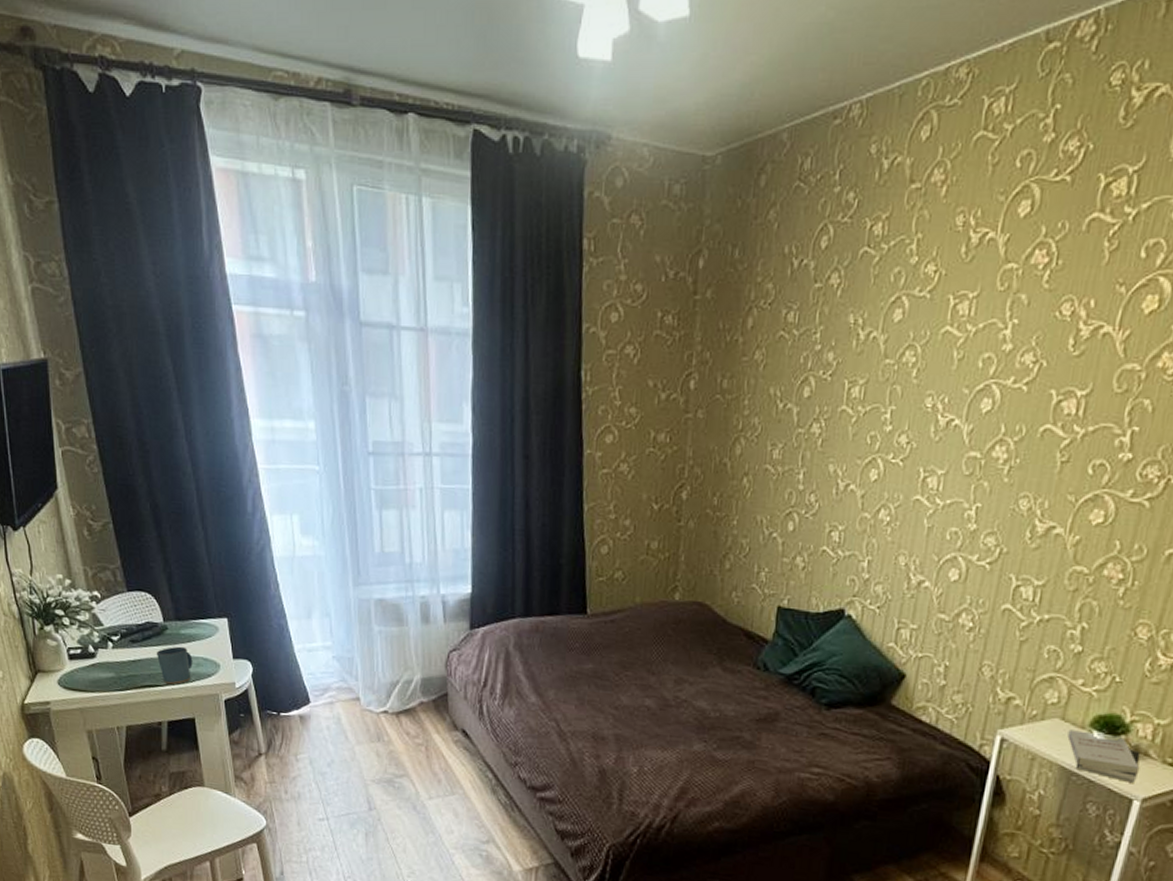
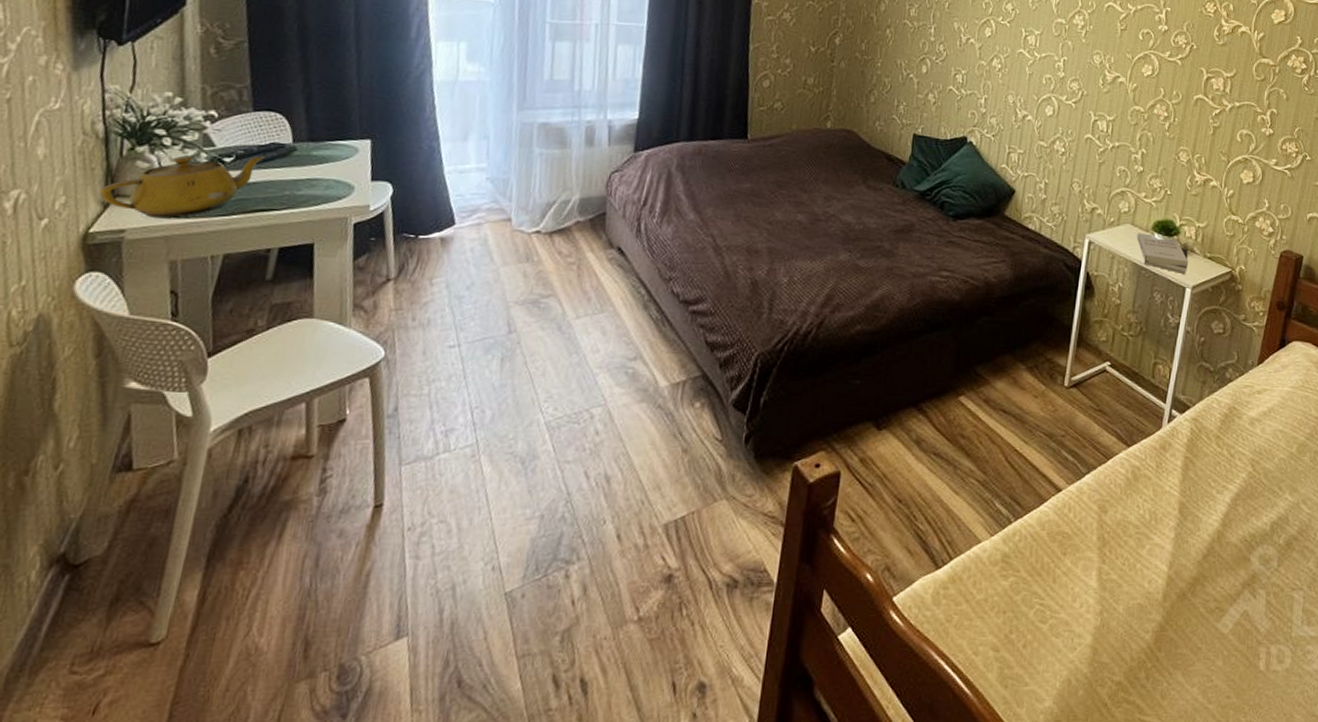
teapot: none [25,634,144,692] -> present [99,155,266,219]
mug: present [156,646,193,684] -> none [277,168,322,208]

